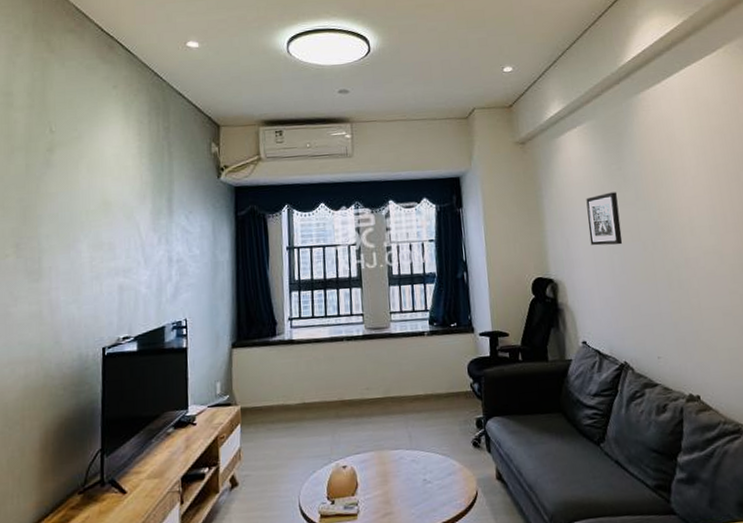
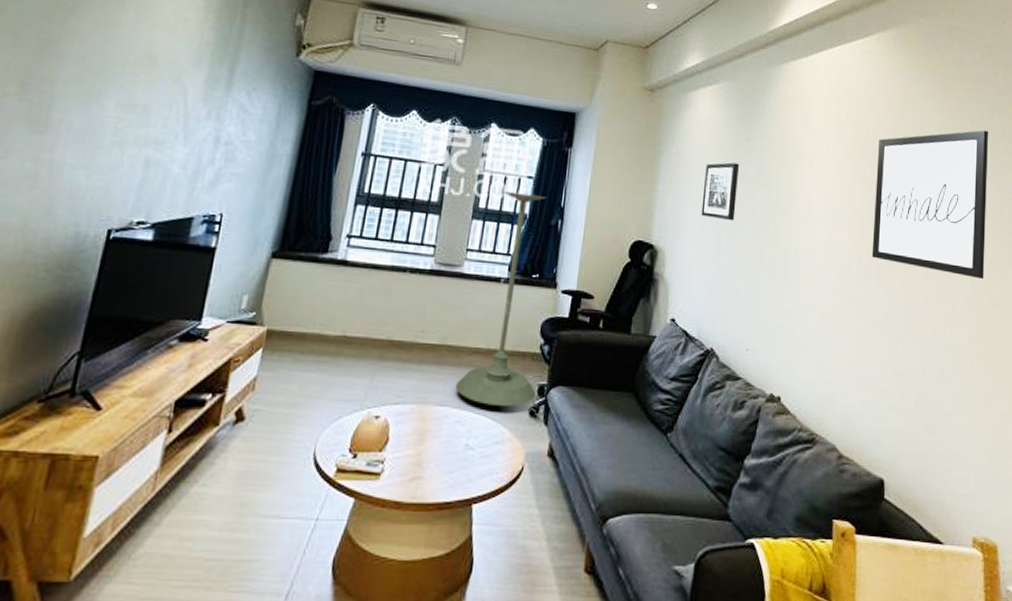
plant stand: none [404,255,476,443] -> present [455,191,547,406]

